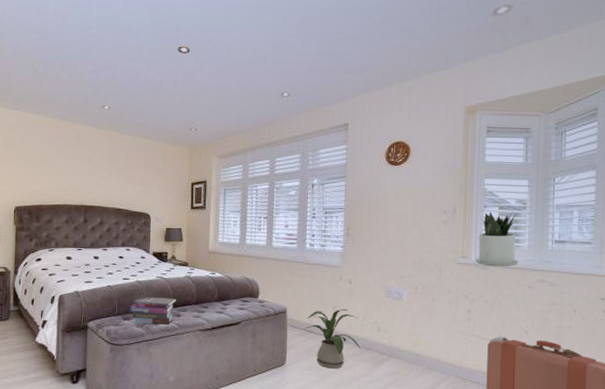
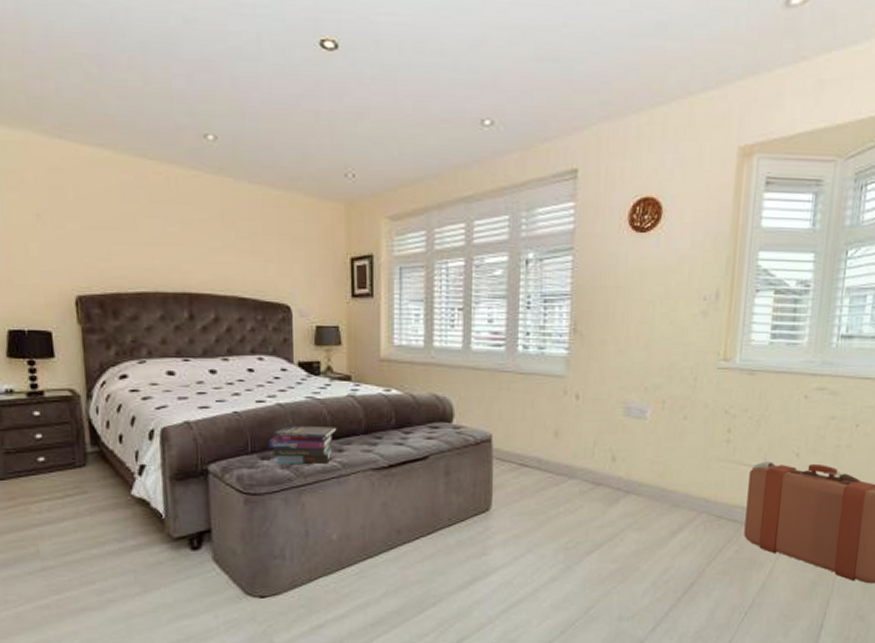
house plant: present [304,308,362,369] -> none [516,433,591,512]
planter: present [474,211,519,267] -> none [739,296,795,372]

